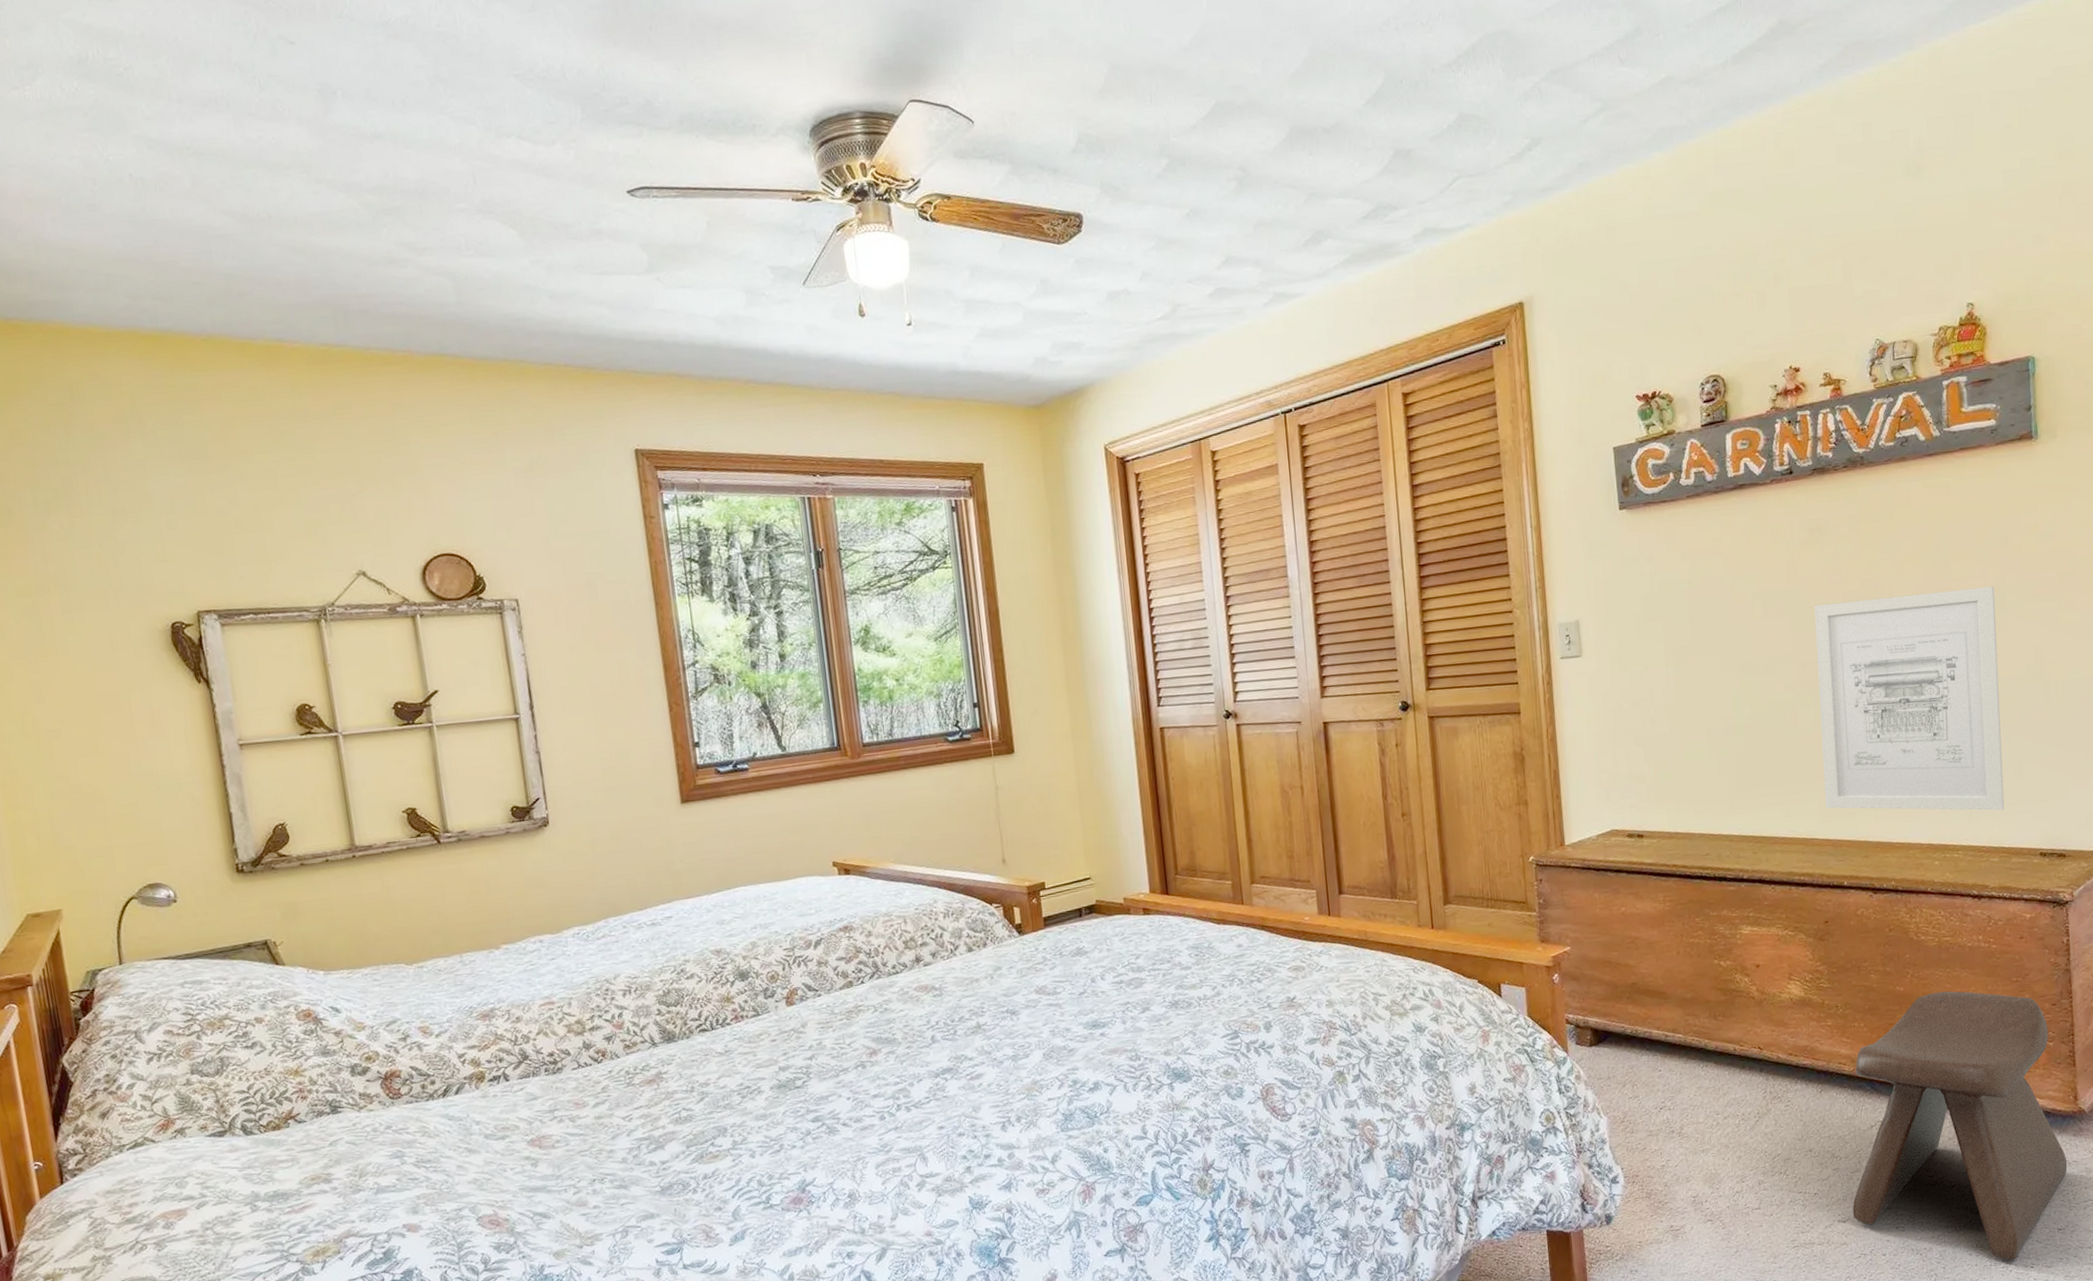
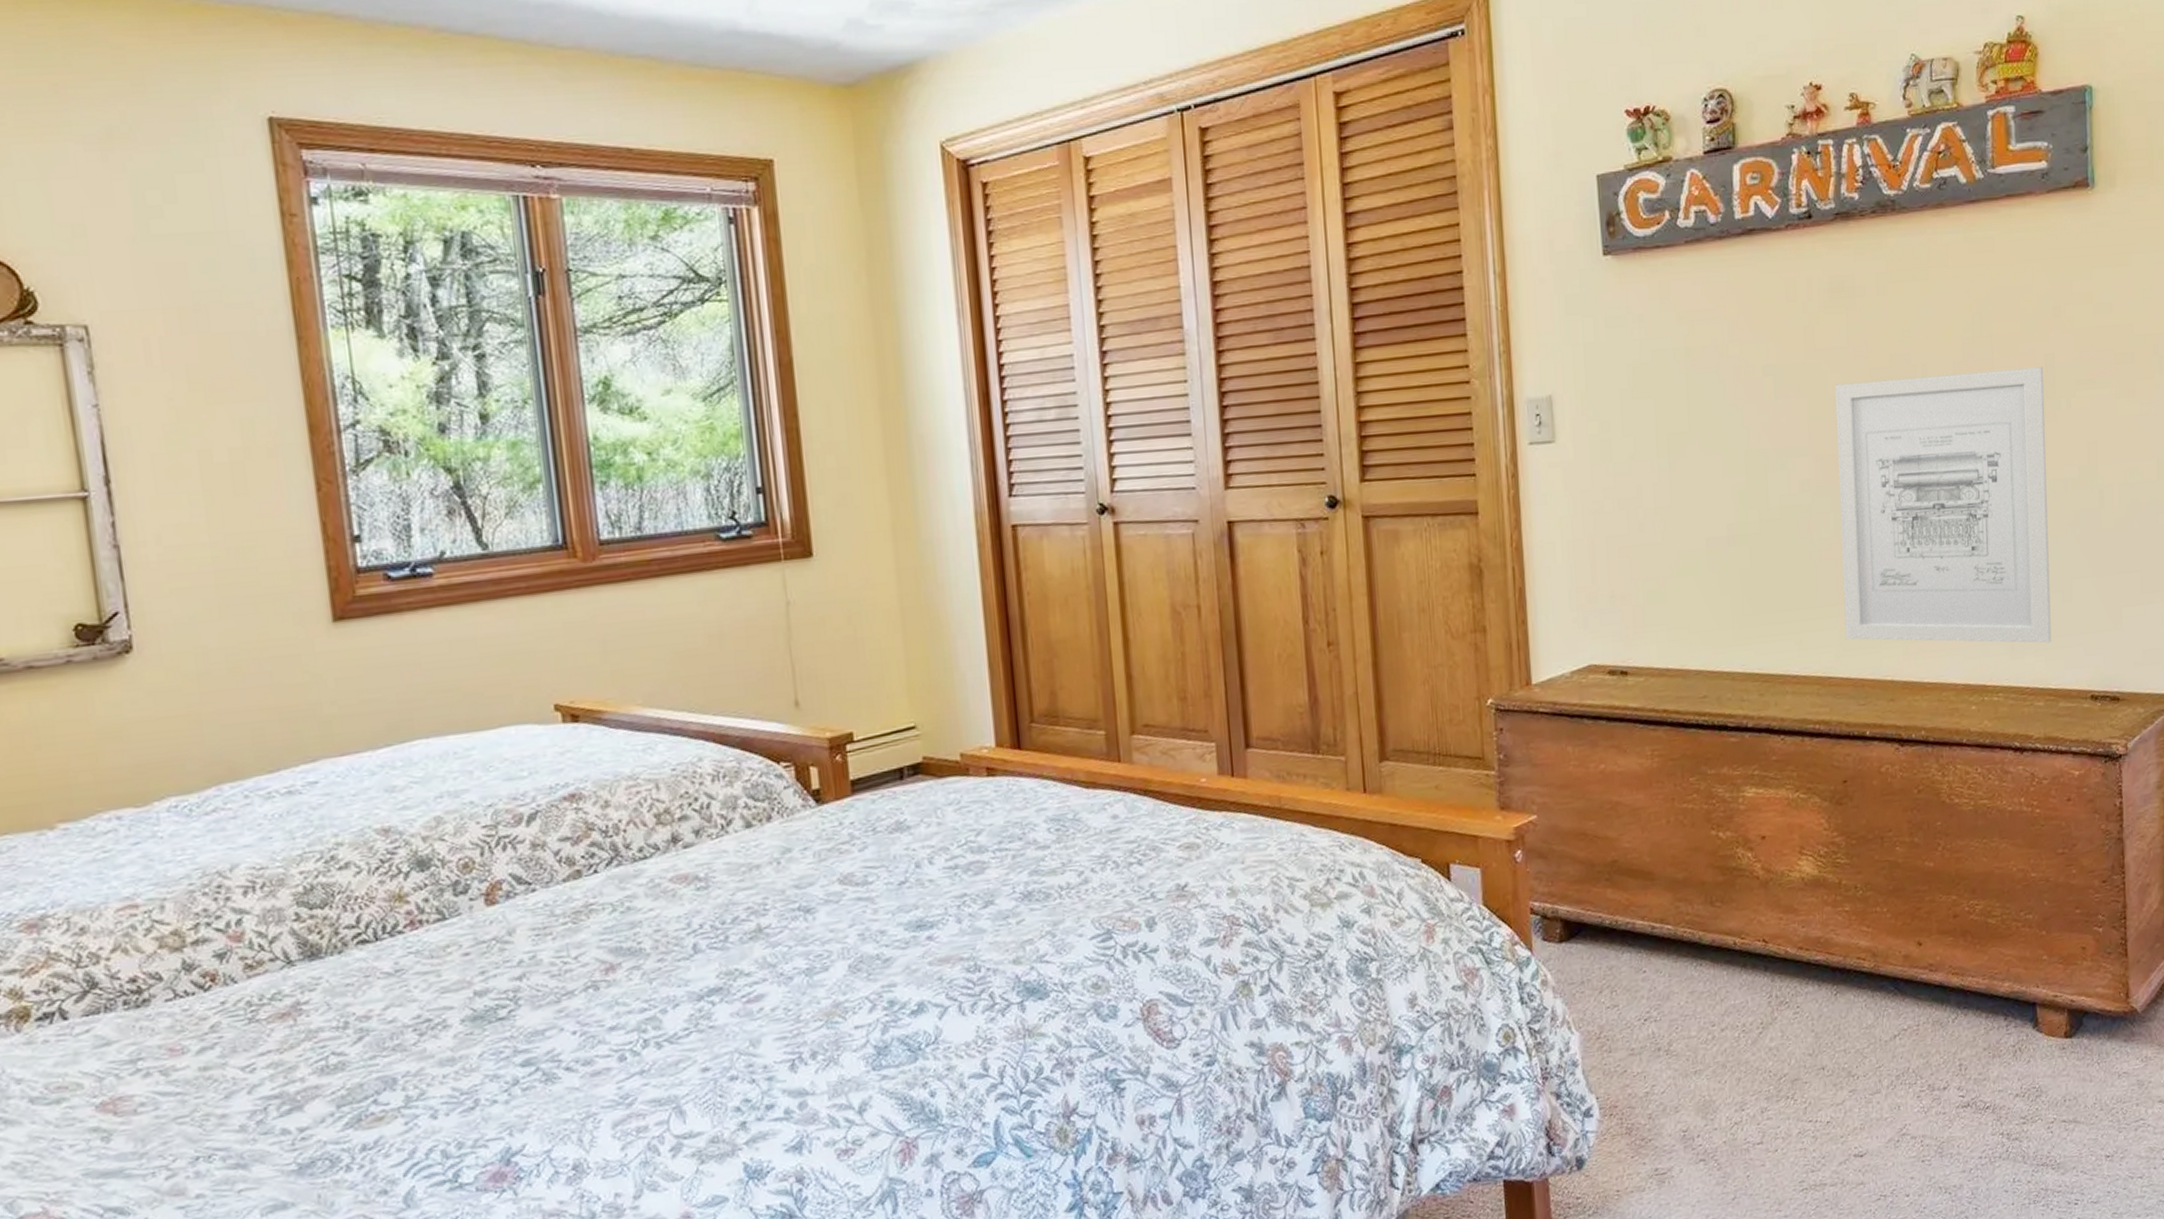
stool: present [1852,991,2068,1261] -> none [1871,866,2117,1197]

